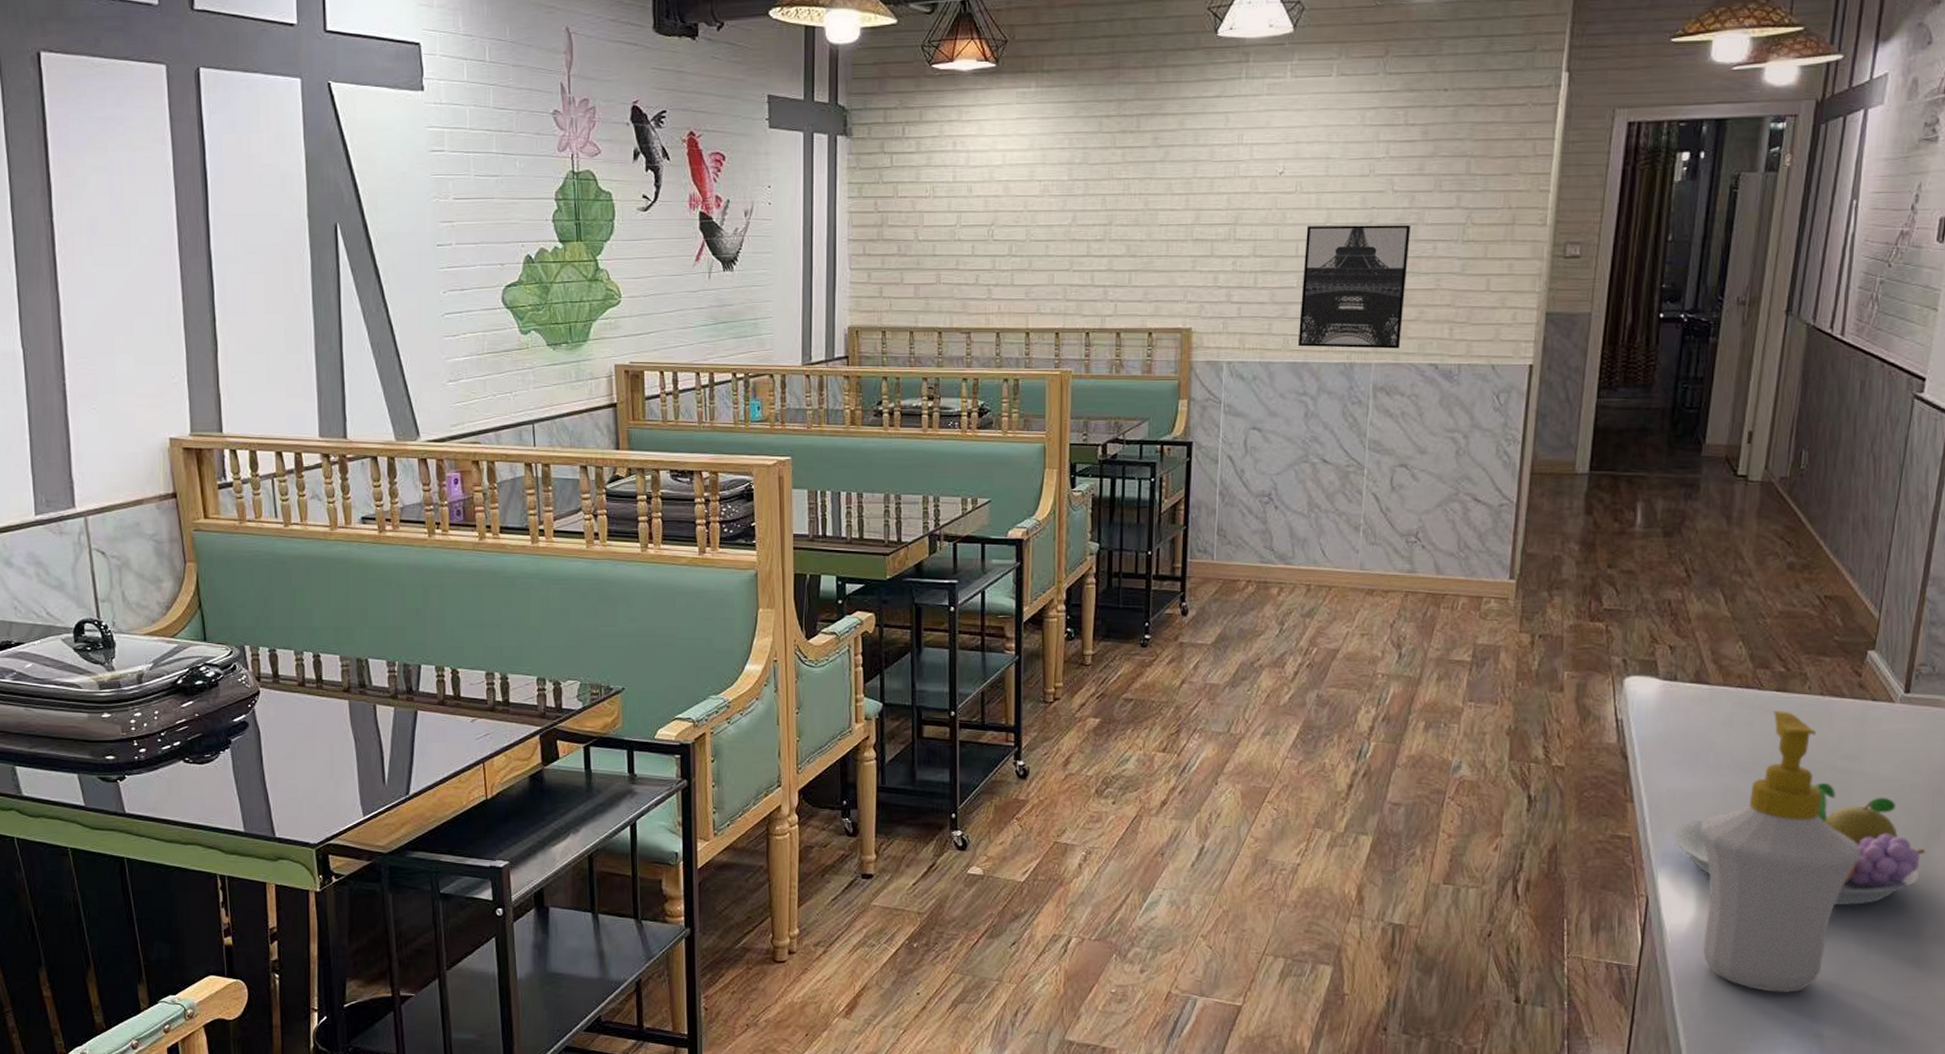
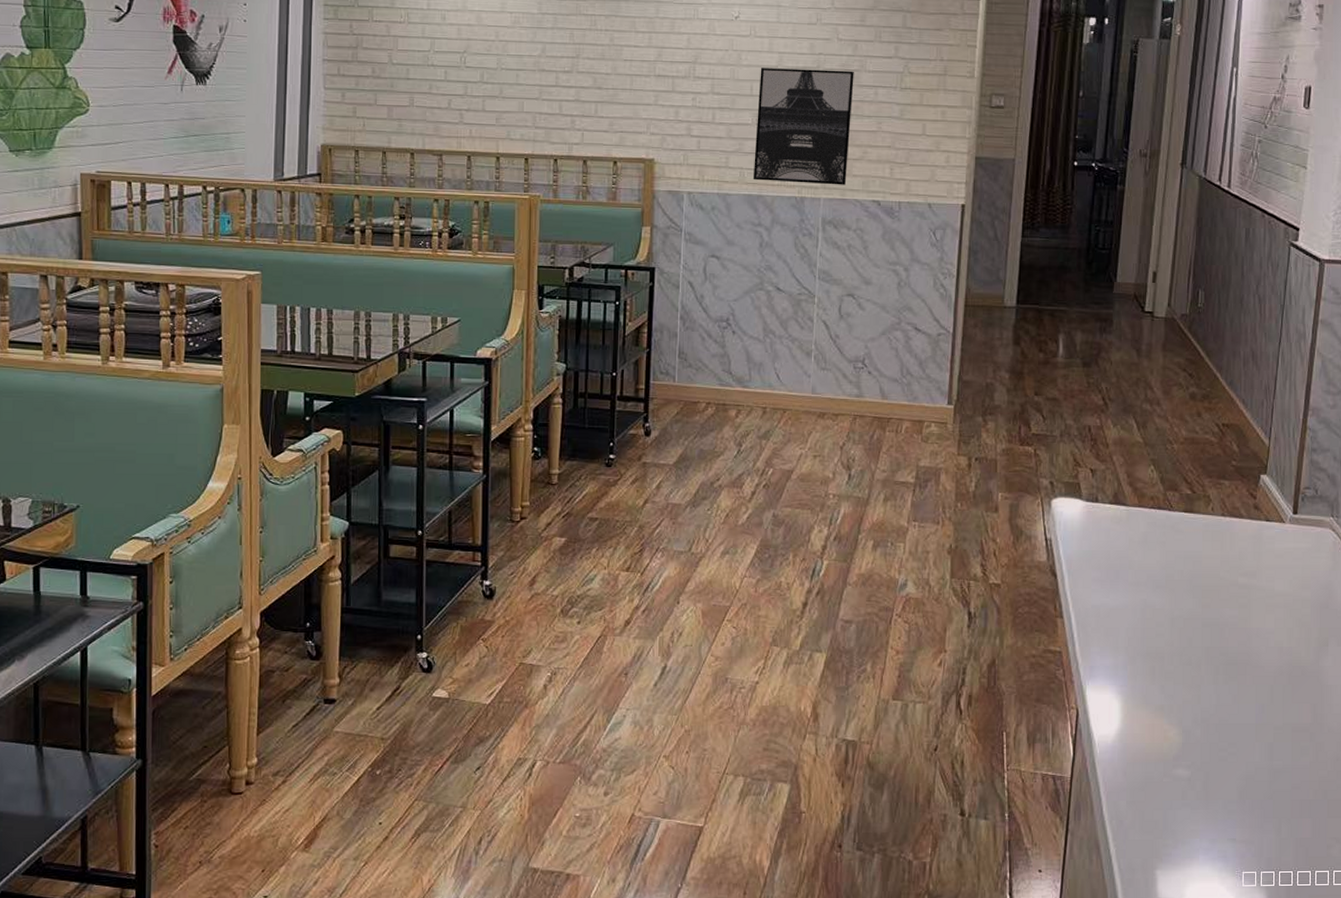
fruit bowl: present [1672,782,1925,905] -> none [1098,598,1316,714]
soap bottle: present [1700,711,1861,993] -> none [1122,530,1261,799]

